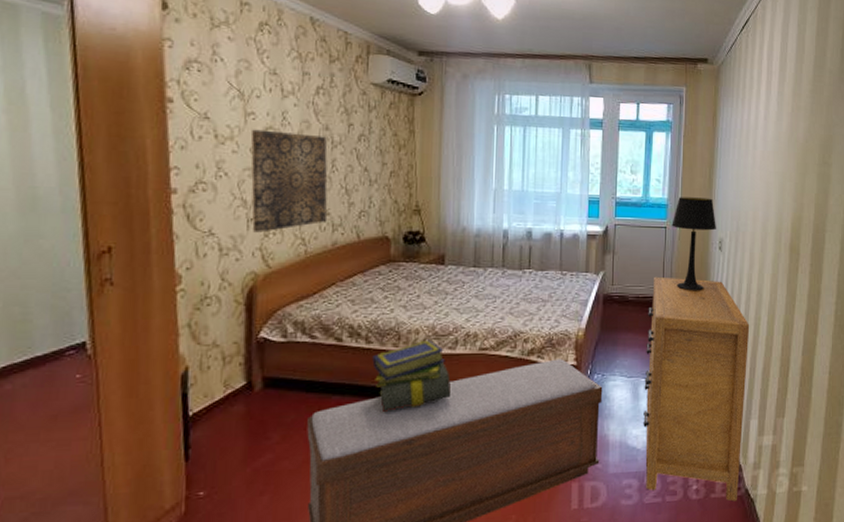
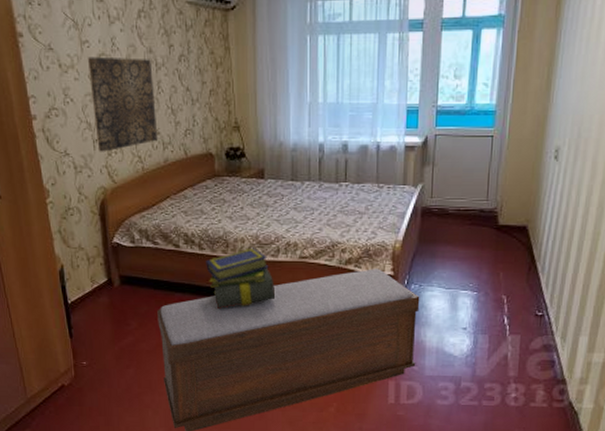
dresser: present [643,276,750,502] -> none [461,189,586,412]
table lamp: present [671,197,716,291] -> none [499,101,553,204]

